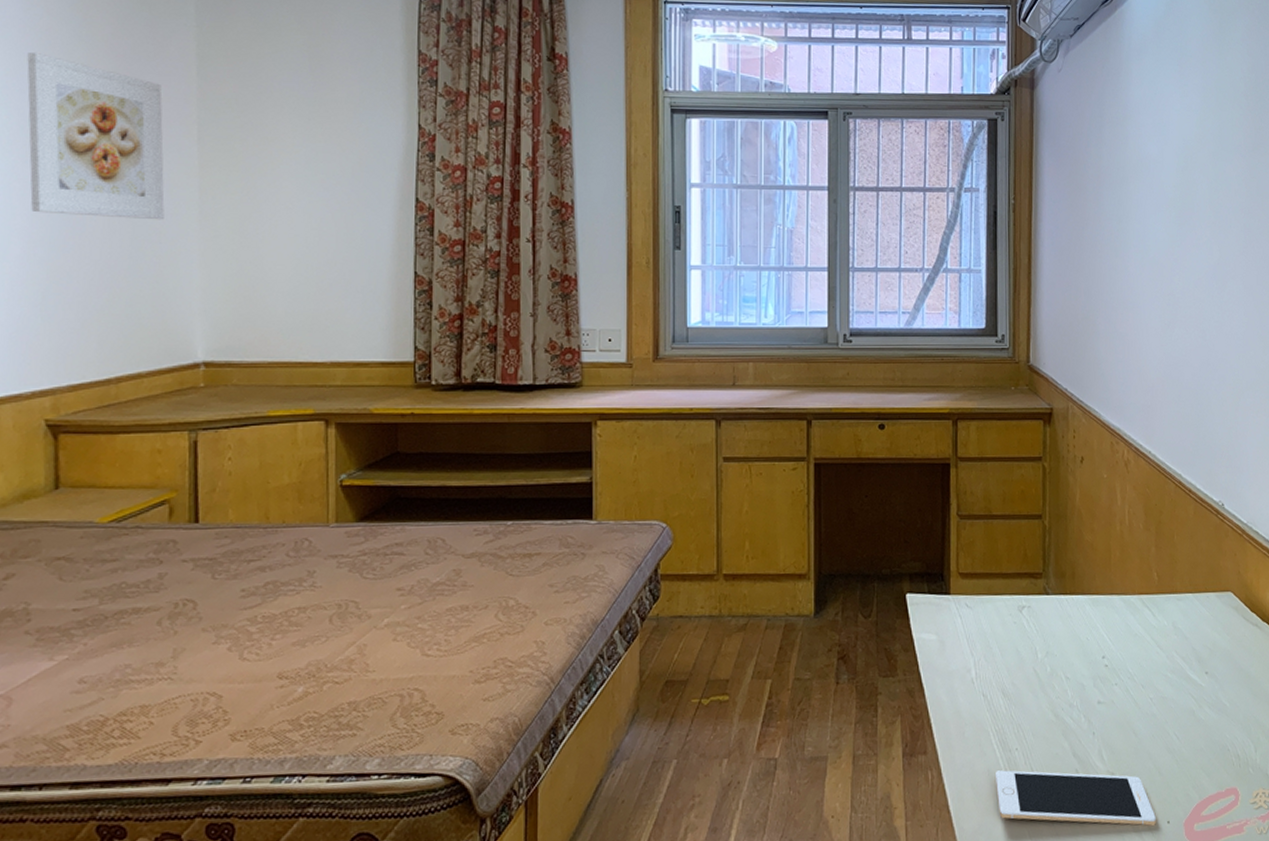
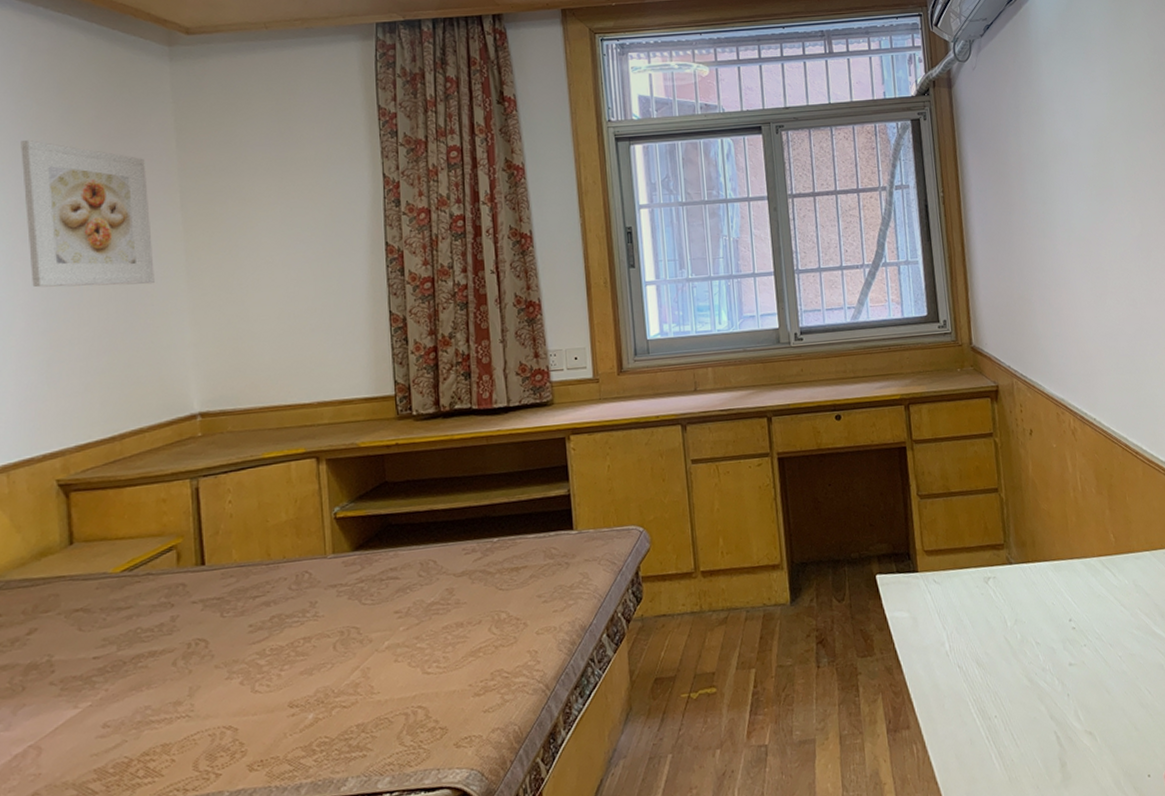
cell phone: present [996,770,1156,826] -> none [978,733,1137,786]

